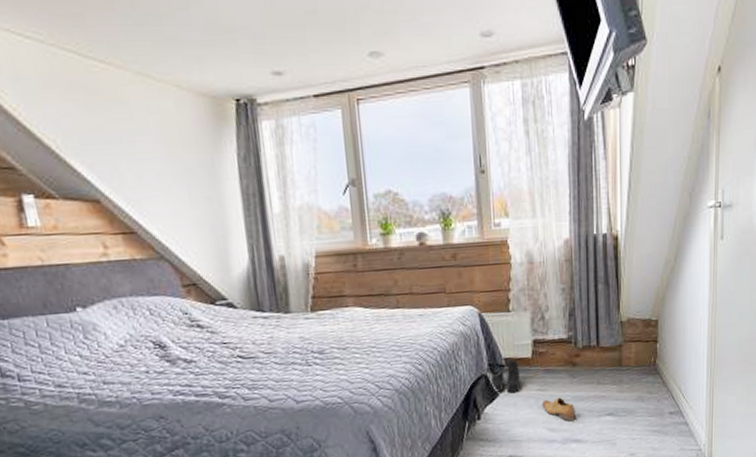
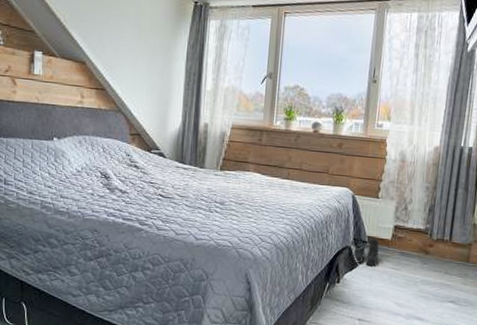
shoe: present [541,397,576,422] -> none [393,278,422,301]

